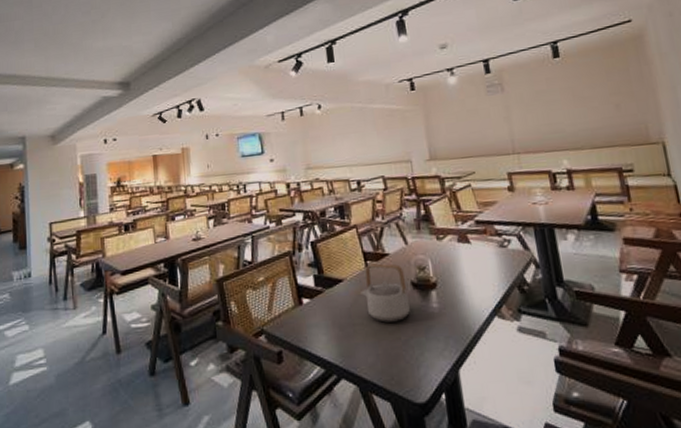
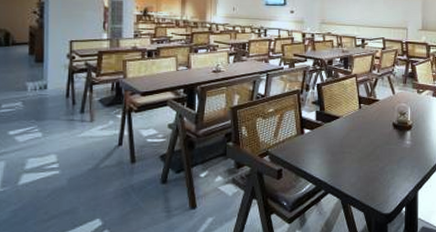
teapot: present [360,263,410,323] -> none [352,106,389,152]

